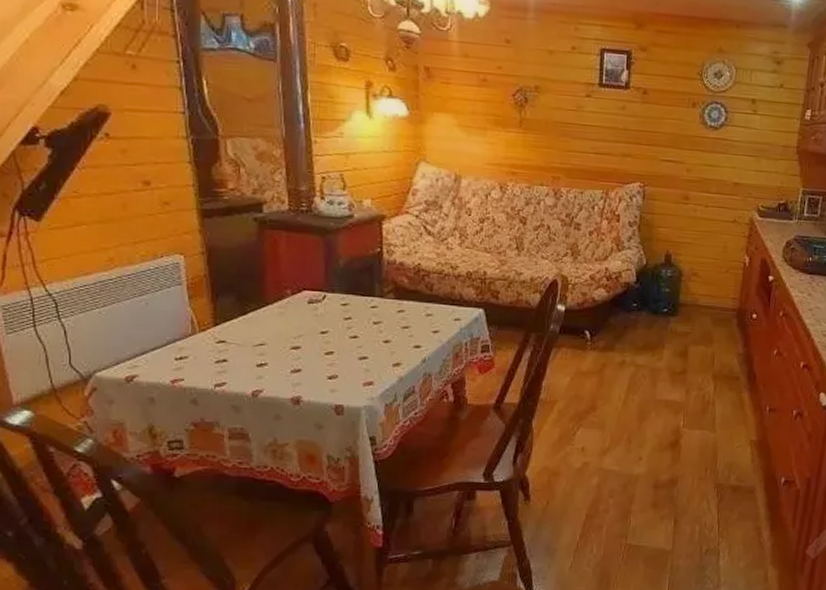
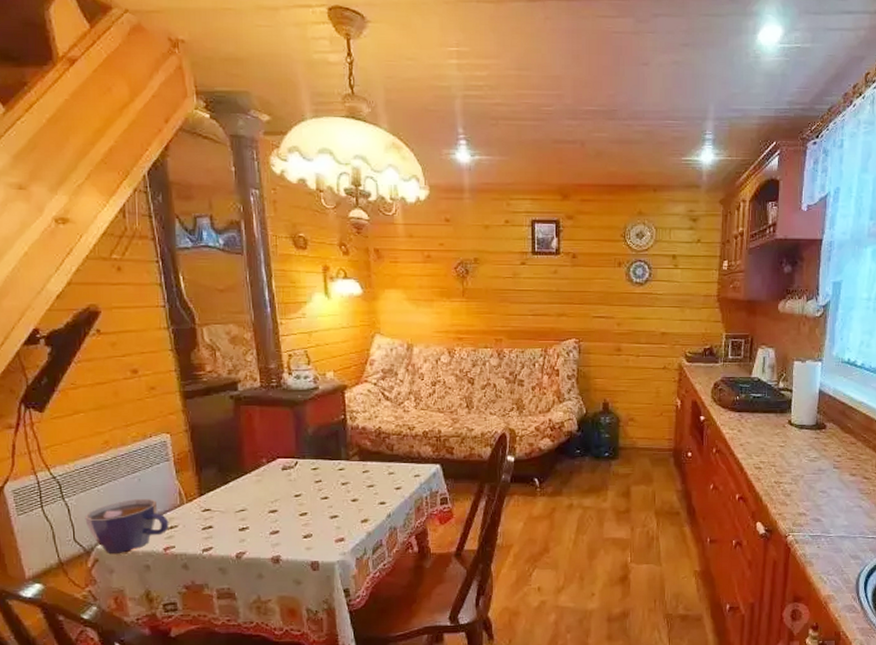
cup: none [83,323,178,383] -> present [85,498,169,553]

